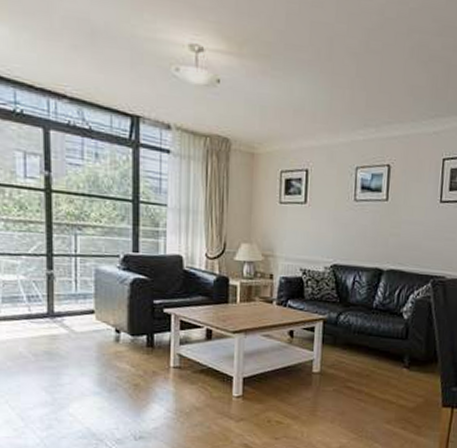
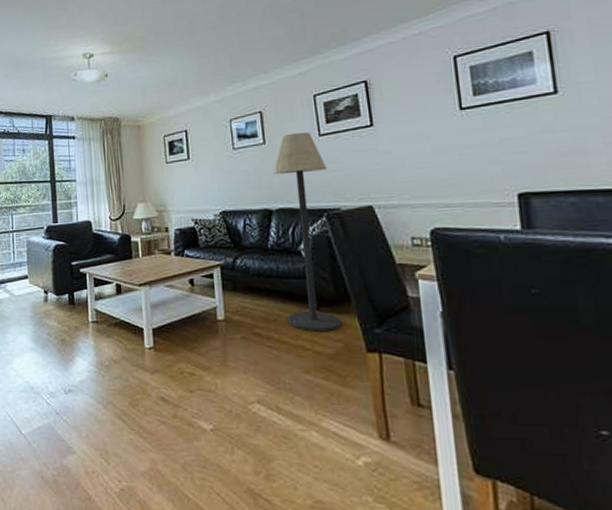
floor lamp: none [379,194,442,388] -> present [273,132,343,332]

